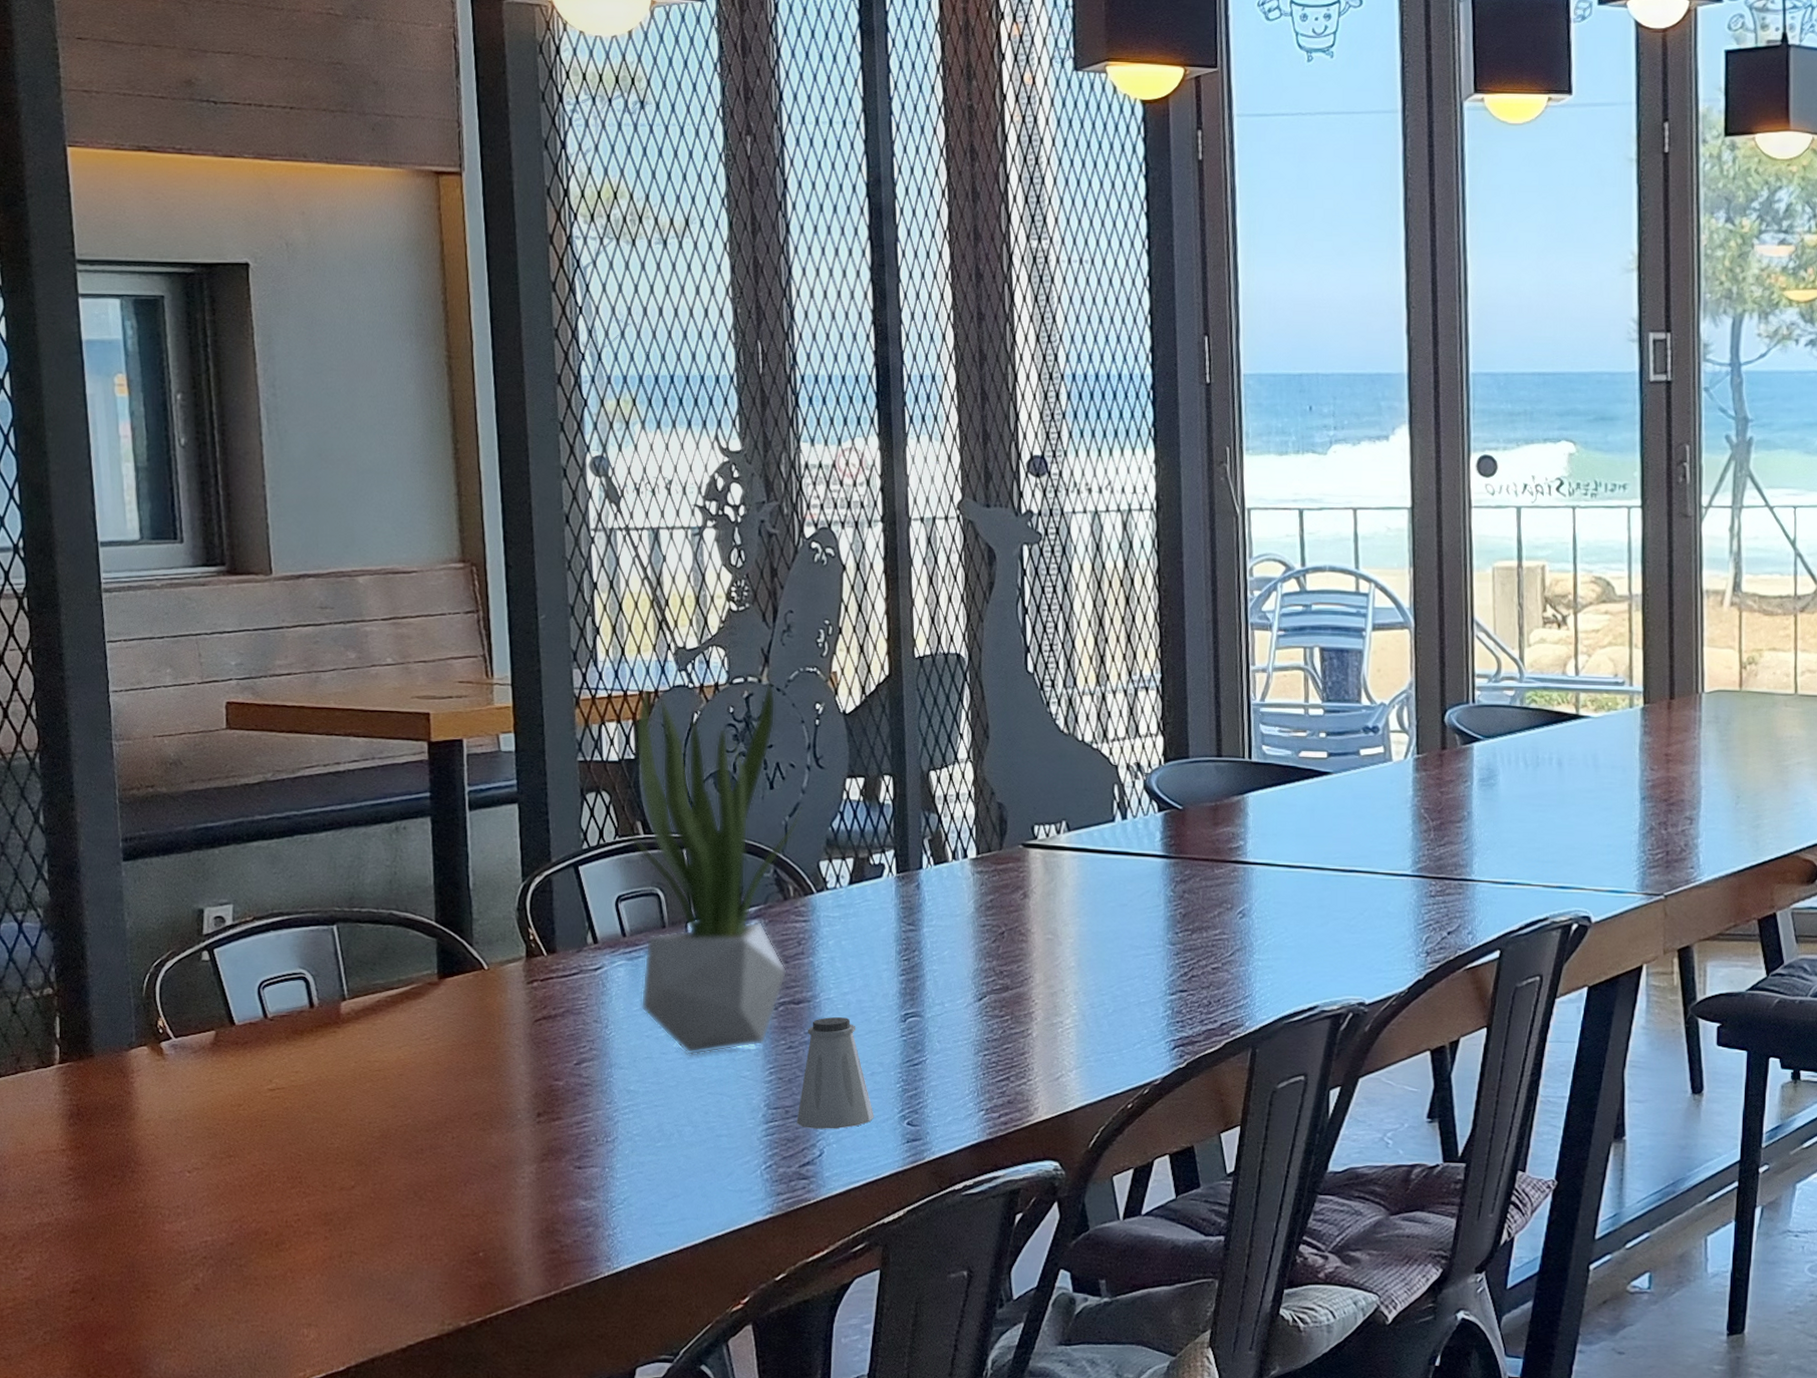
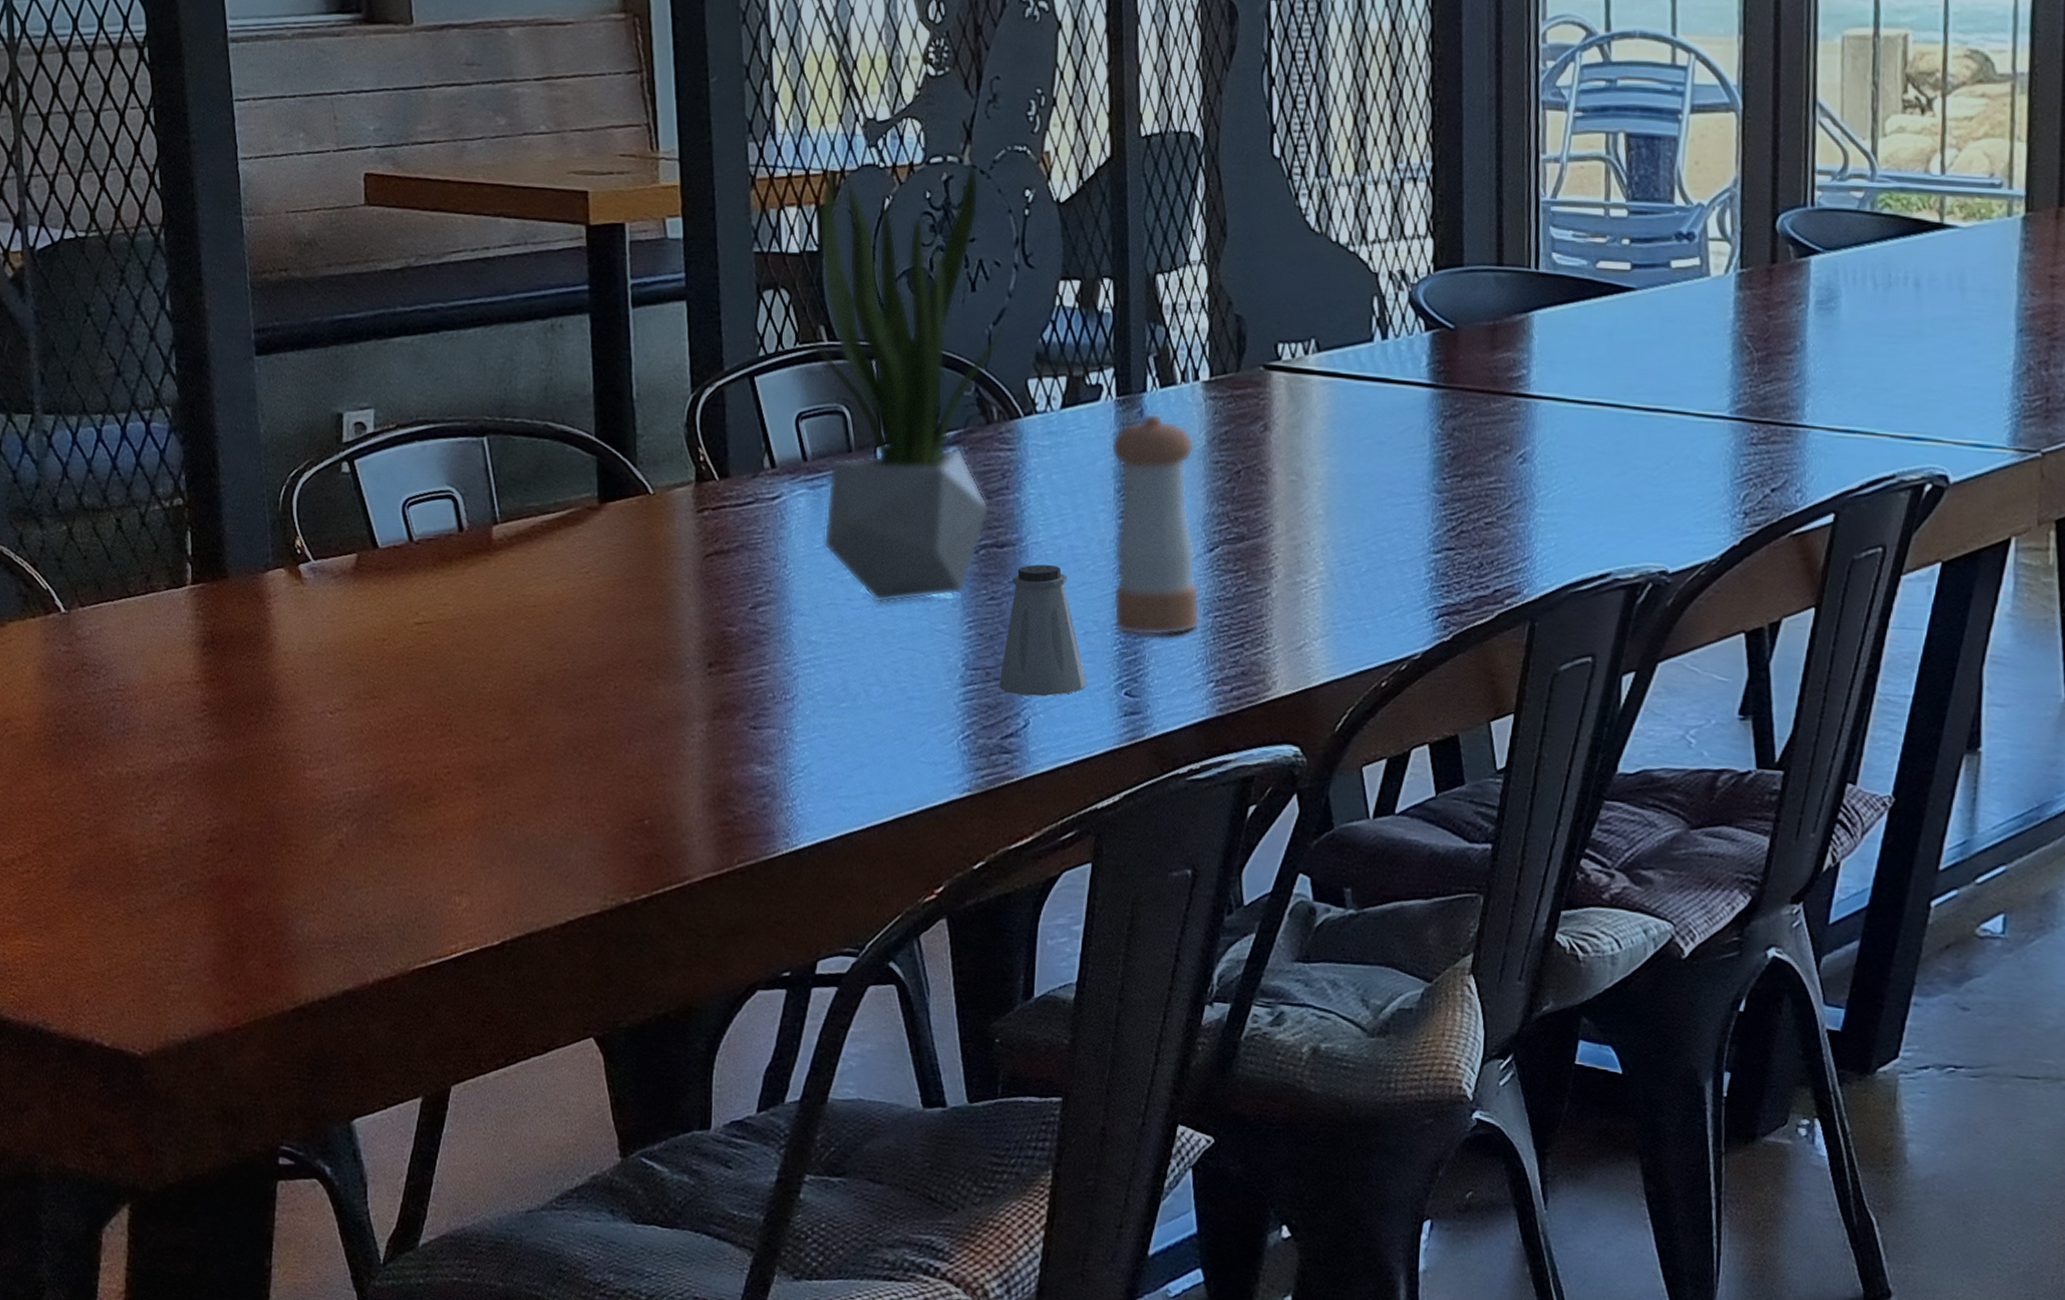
pepper shaker: none [893,886,972,1074] -> present [1111,413,1201,637]

